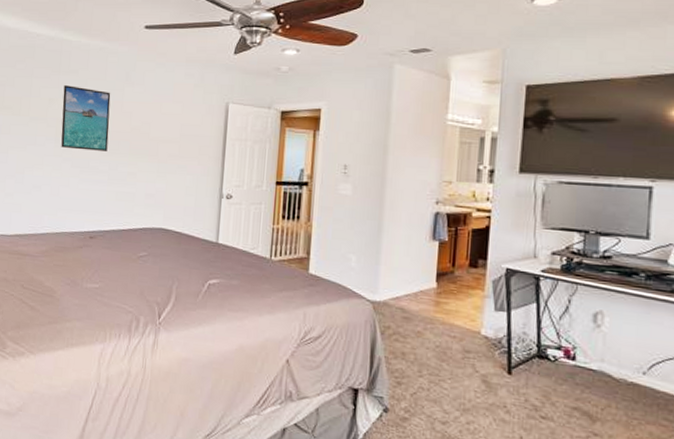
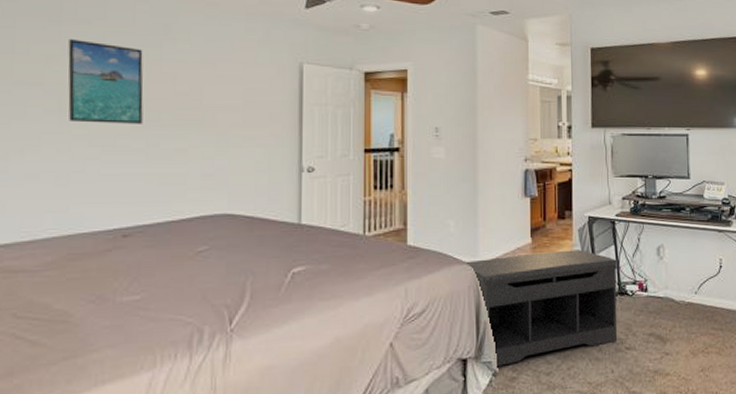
bench: none [362,296,538,407] -> present [464,249,618,367]

